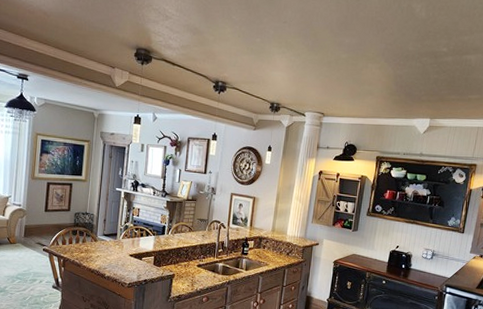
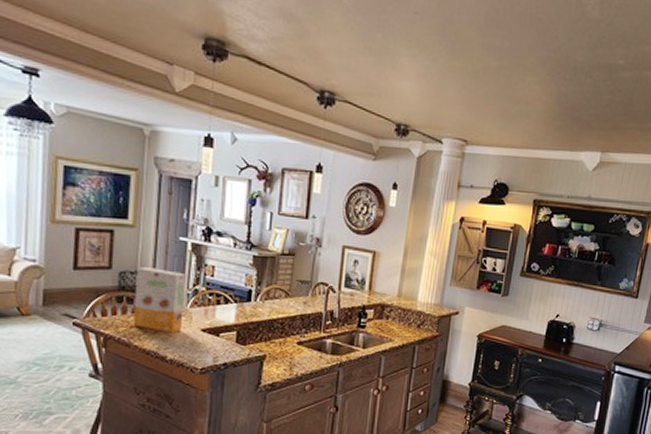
cereal box: none [83,210,119,258] -> present [133,267,186,334]

